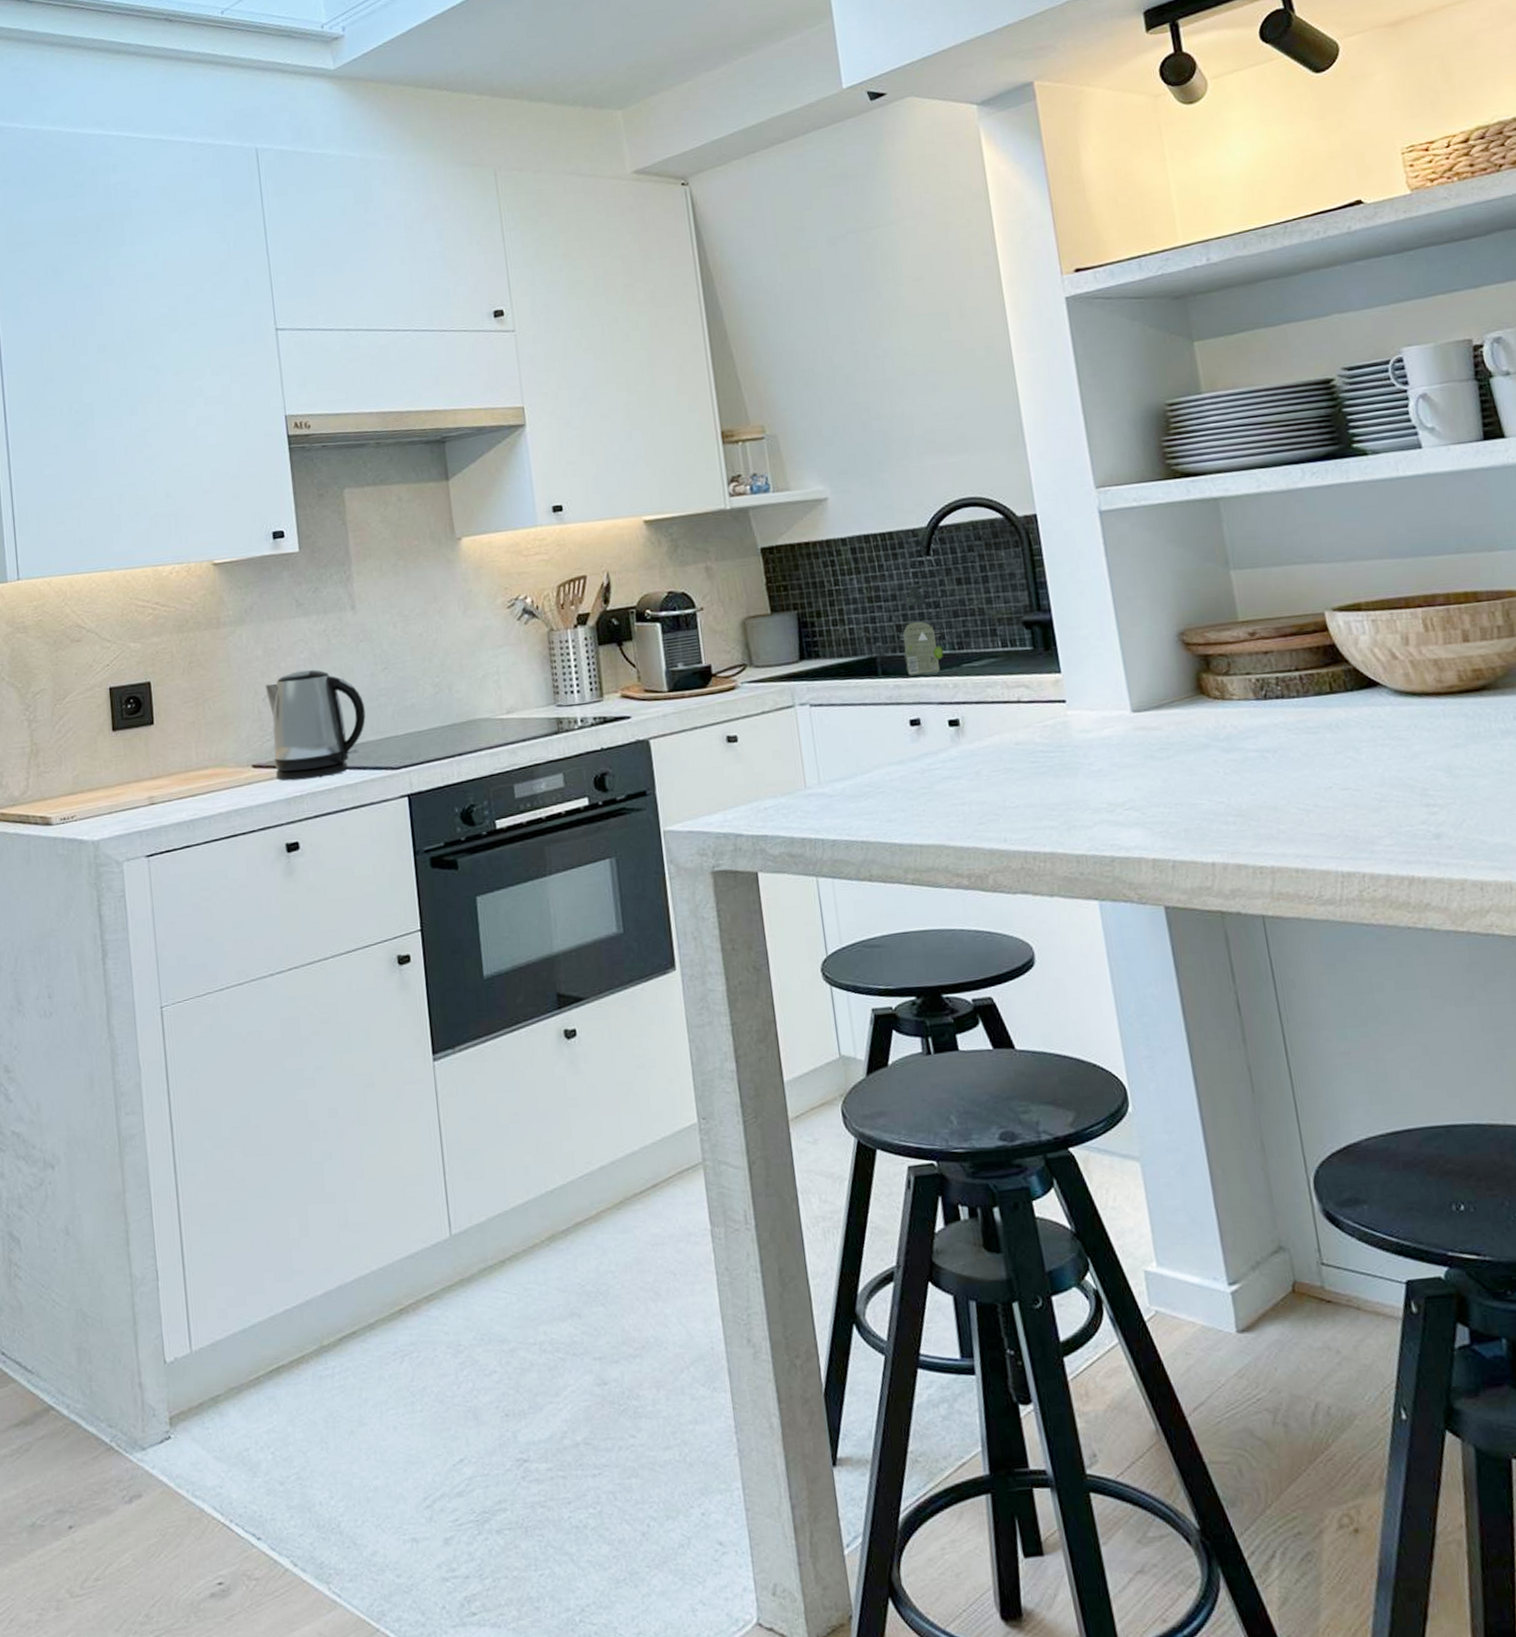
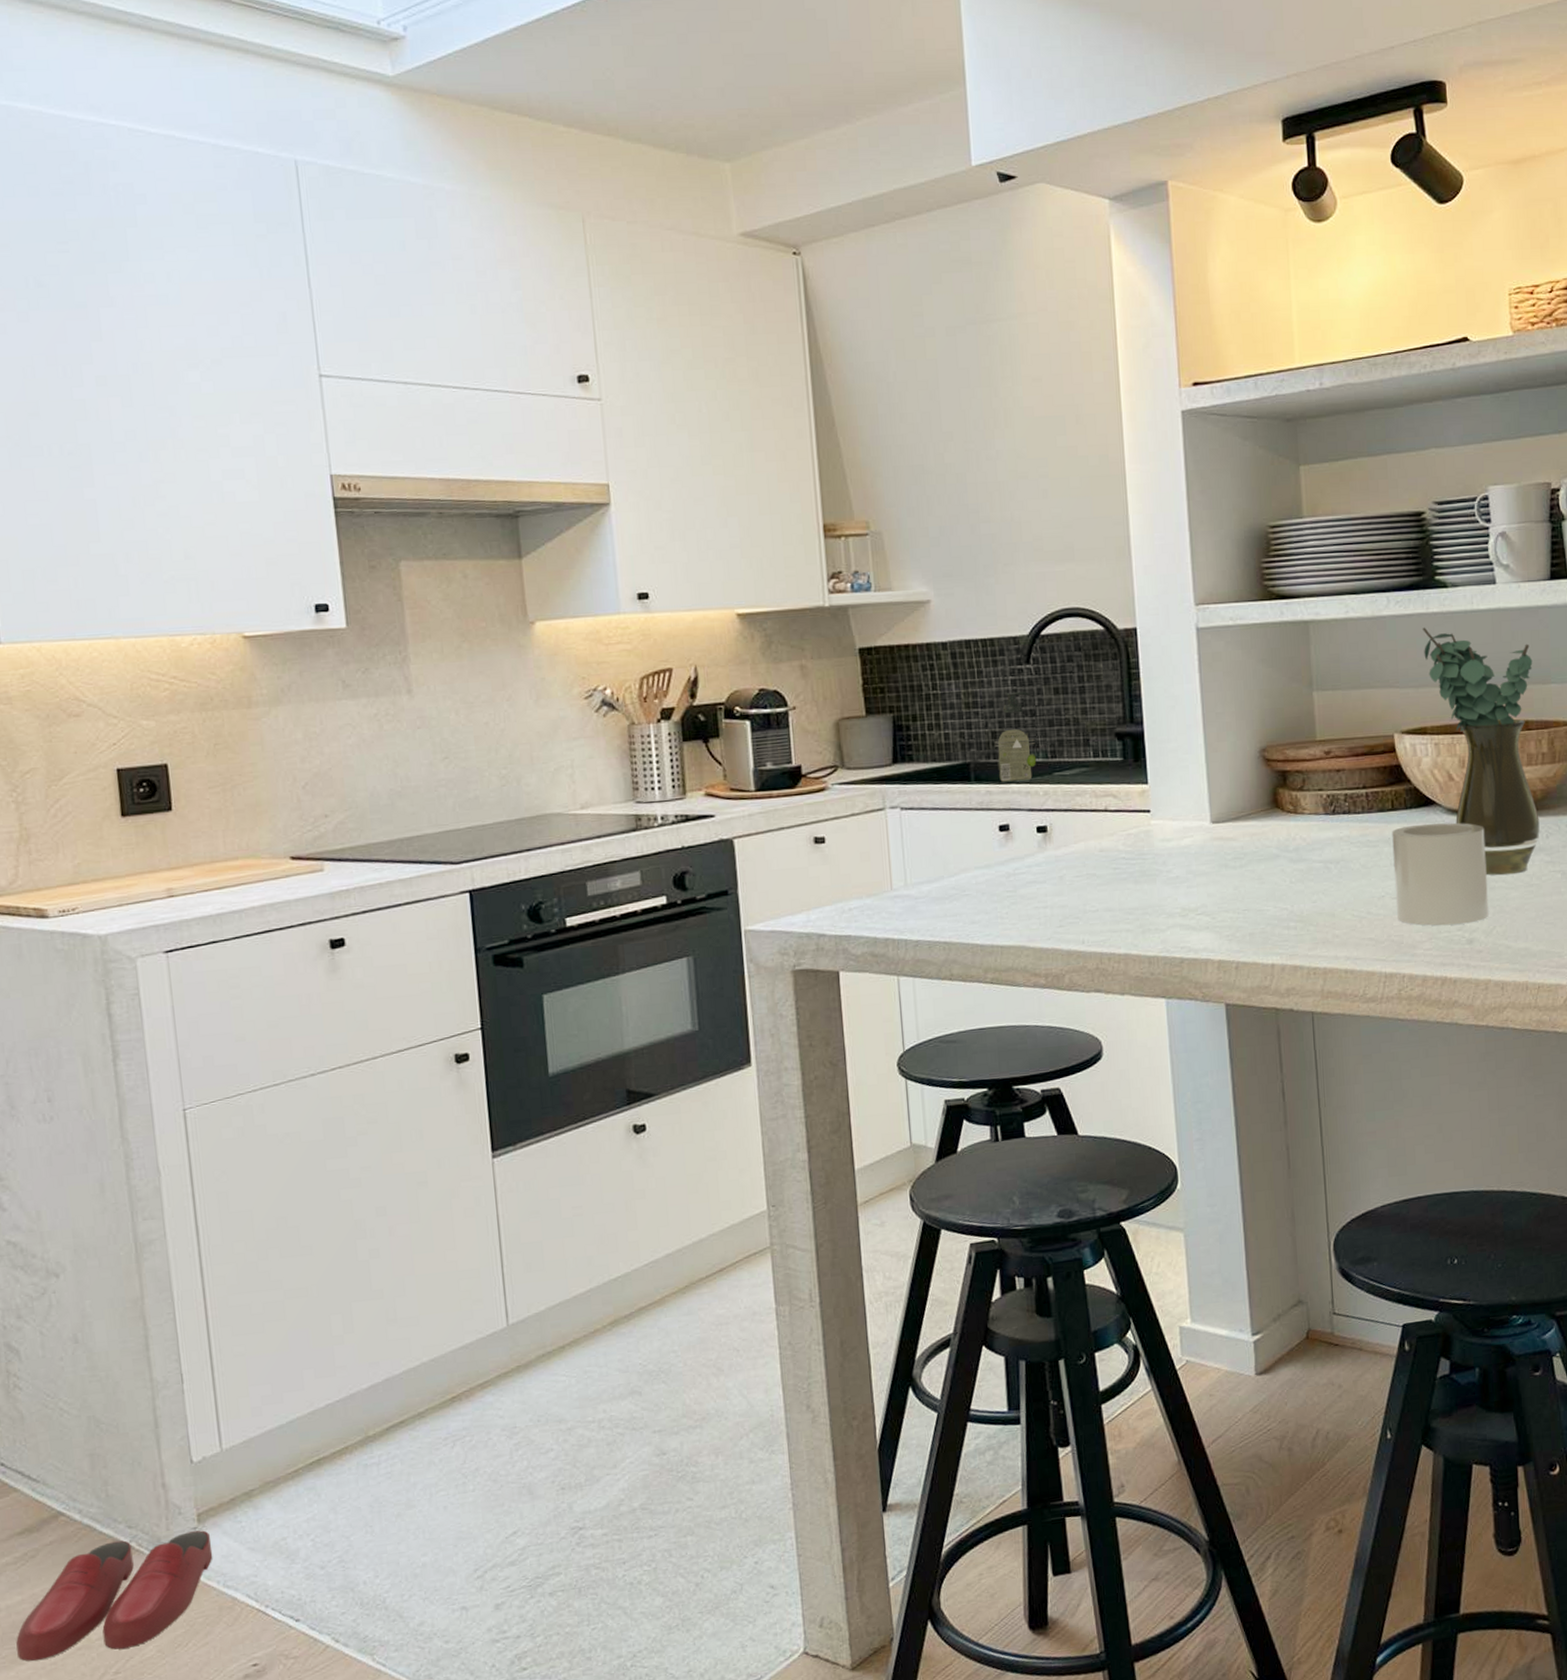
slippers: none [11,1435,183,1560] -> present [16,1530,213,1662]
kettle: present [265,669,366,782] -> none [305,756,423,875]
mug: none [1333,705,1456,820] -> present [1392,822,1489,926]
vase: none [1344,498,1506,763] -> present [1423,627,1540,876]

